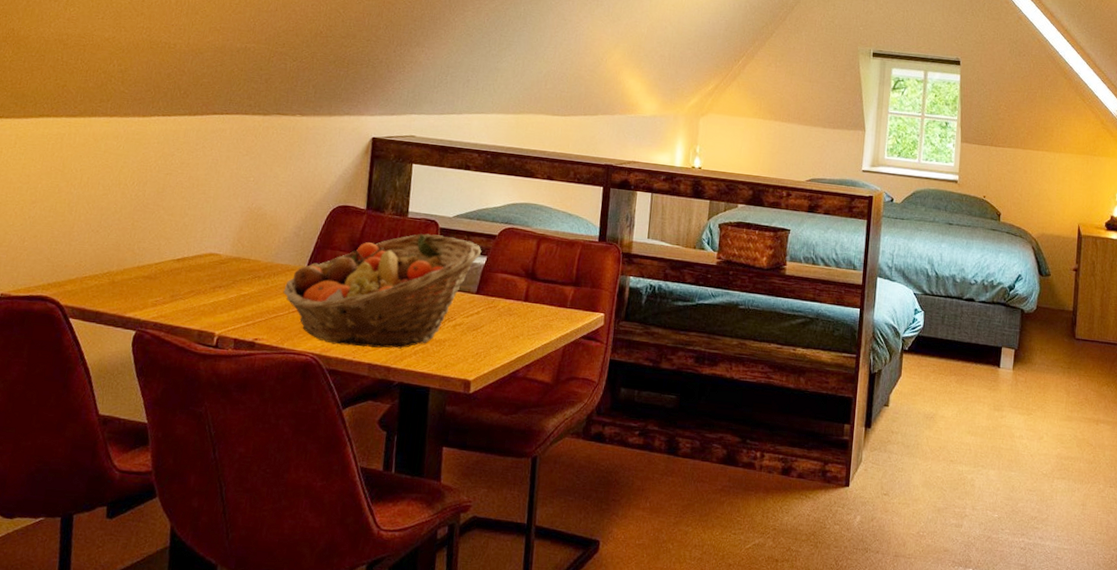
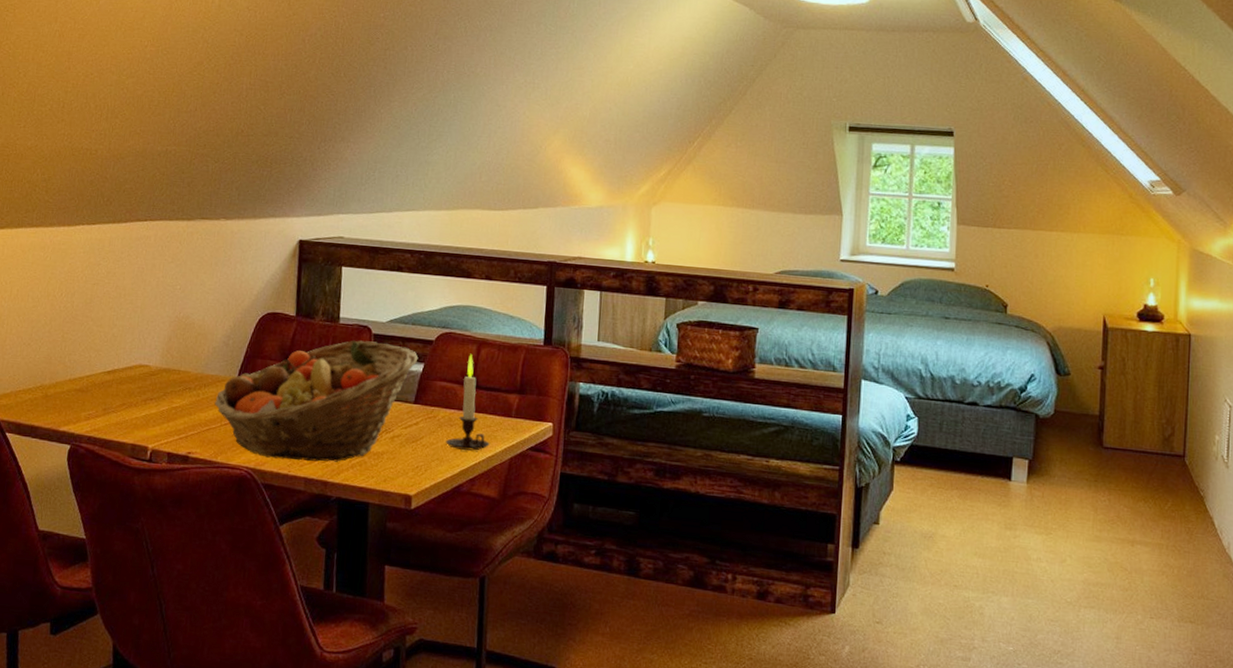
candle: none [504,248,546,339] -> present [445,353,490,451]

